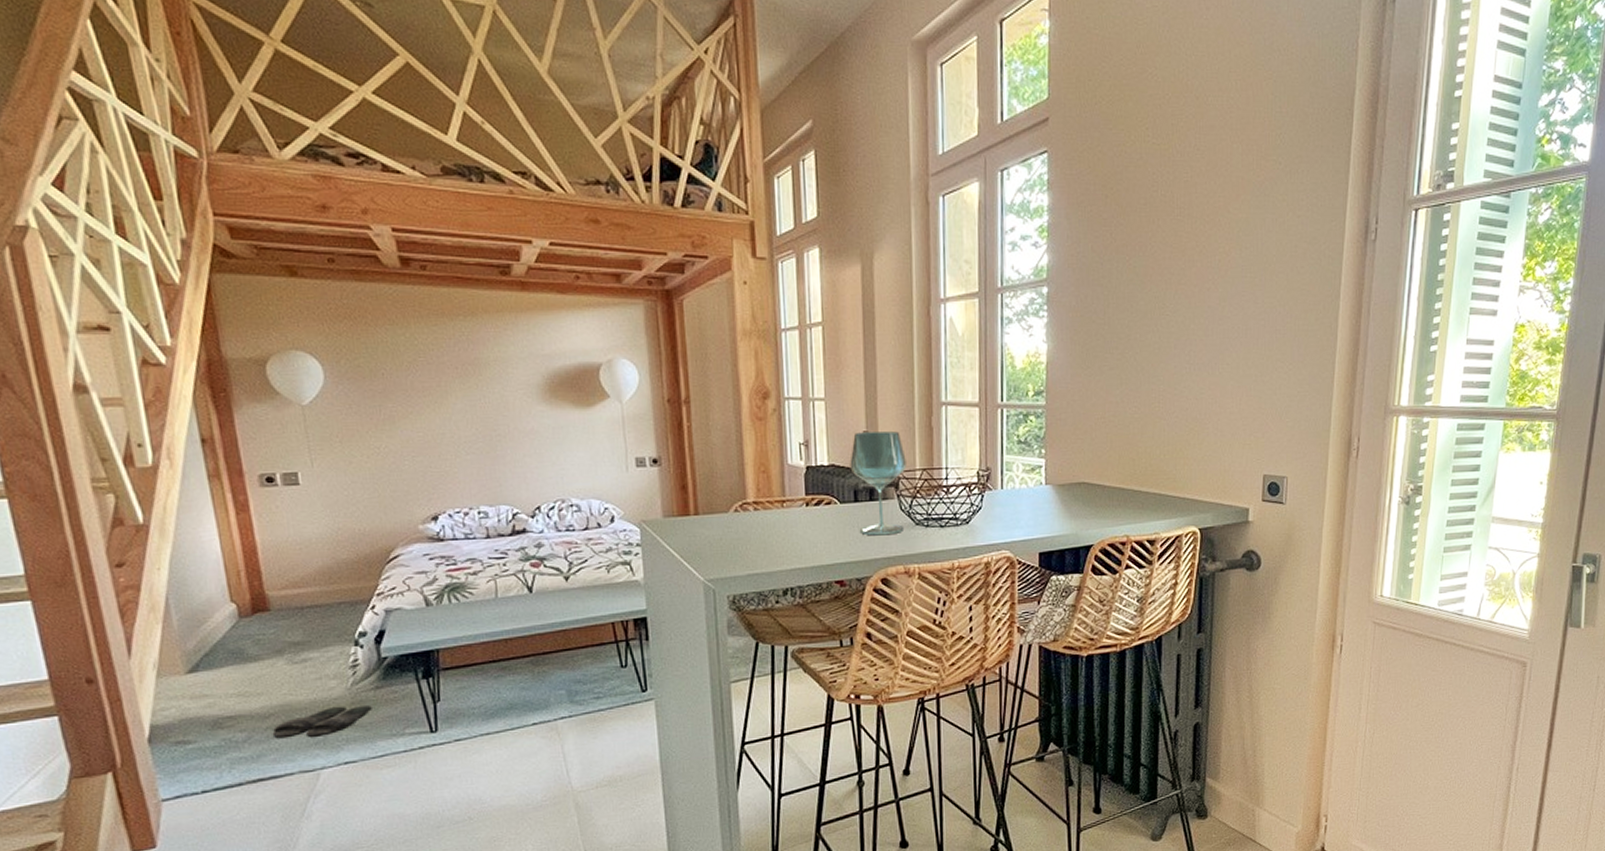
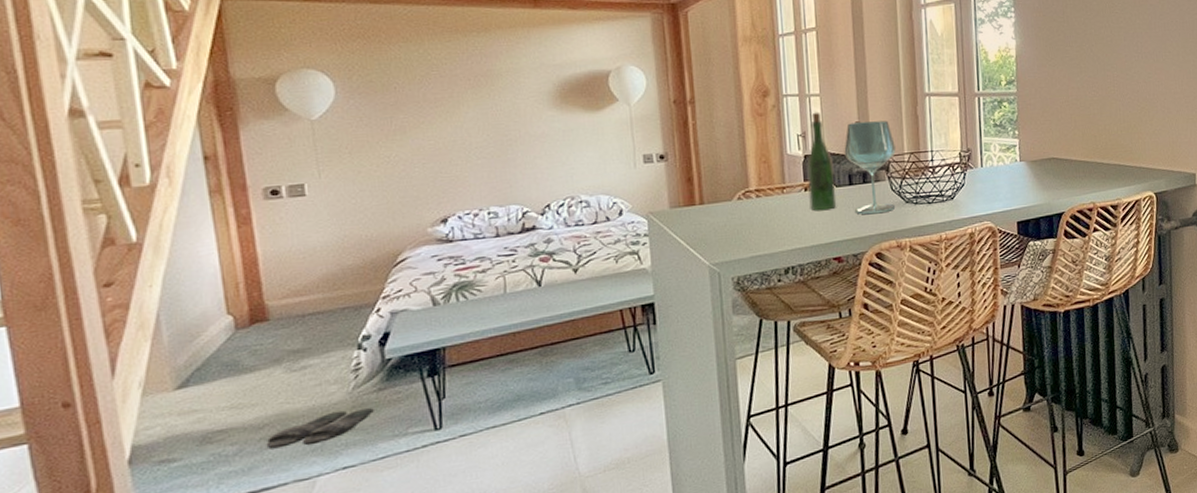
wine bottle: none [809,418,841,529] -> present [806,112,837,211]

